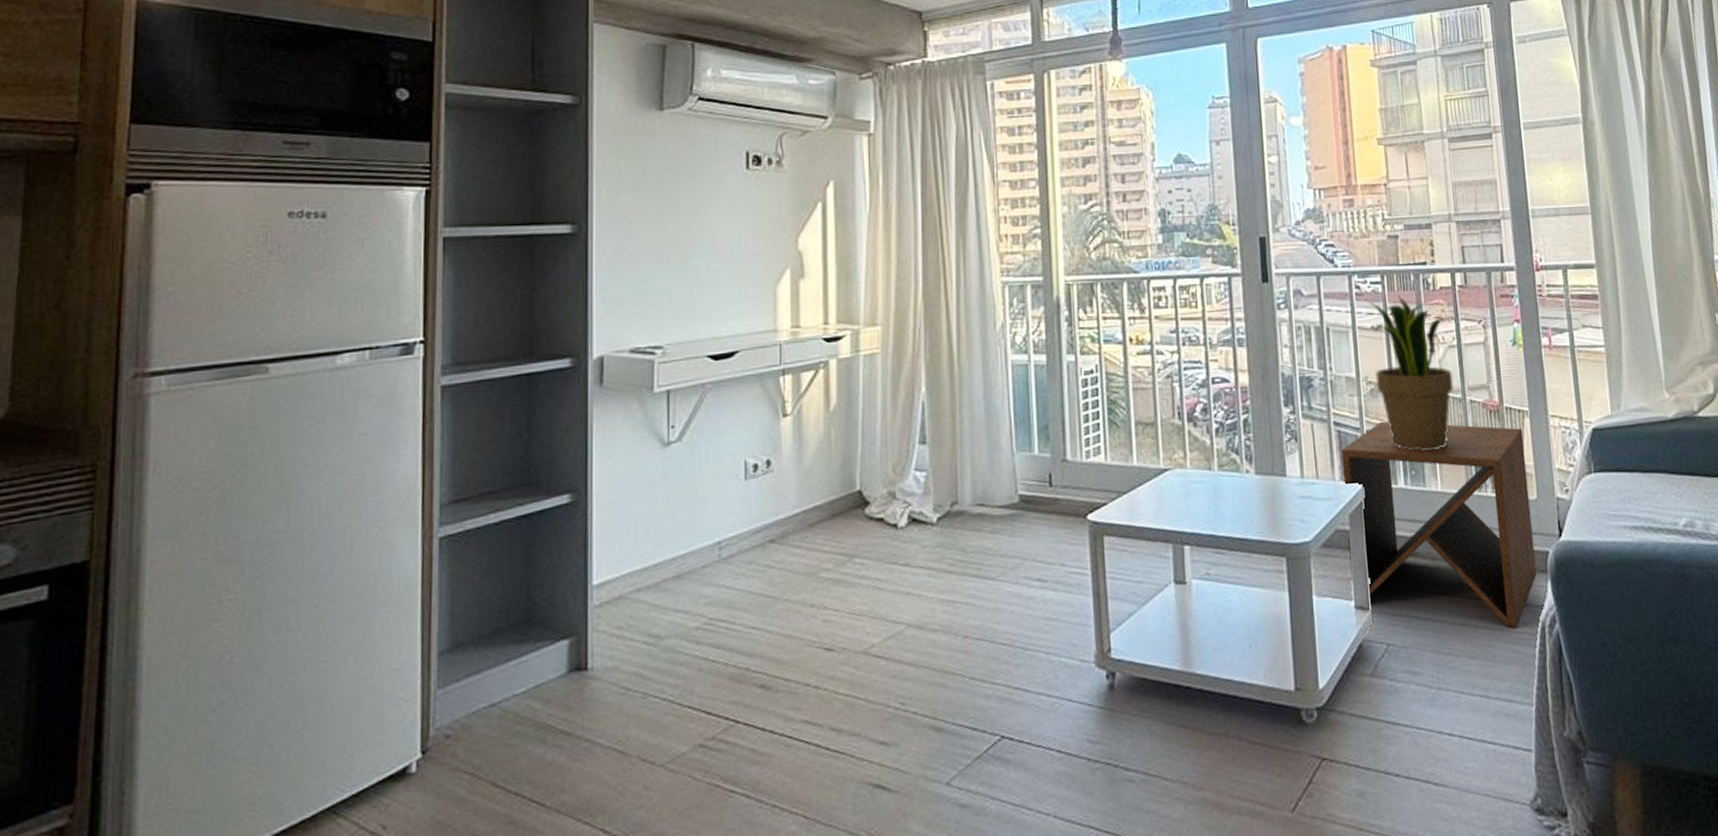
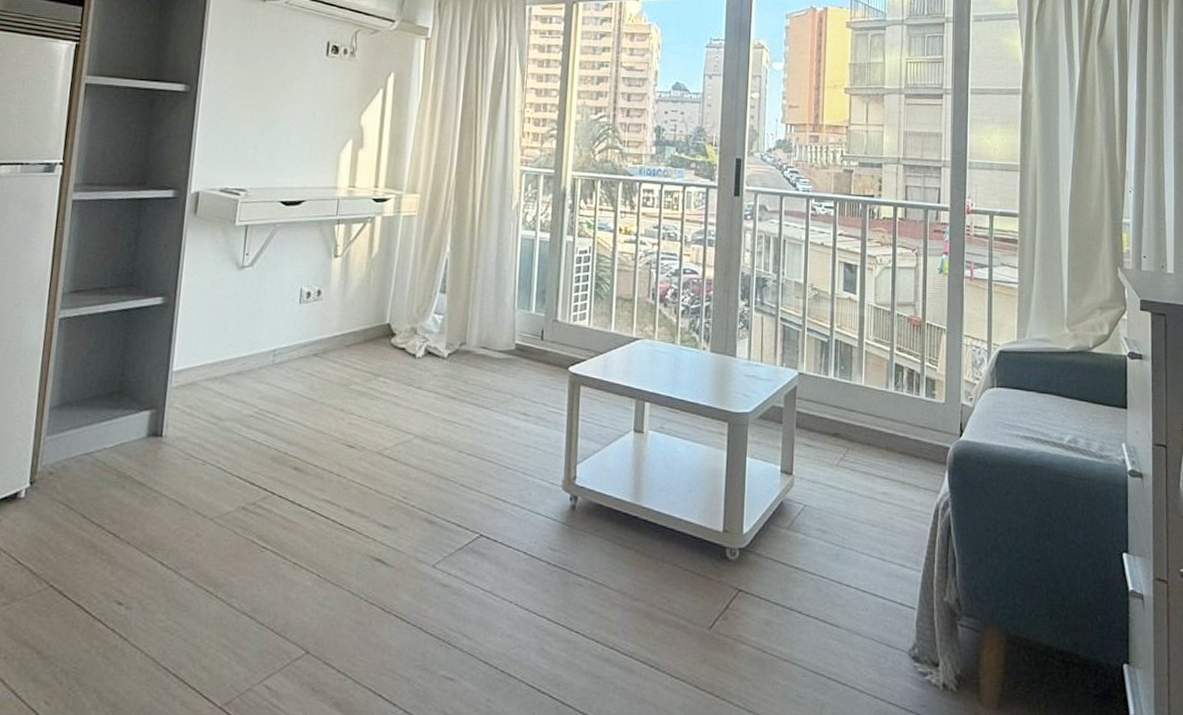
side table: present [1341,421,1537,629] -> none [780,322,939,507]
potted plant: present [1365,295,1454,451] -> none [819,219,885,351]

